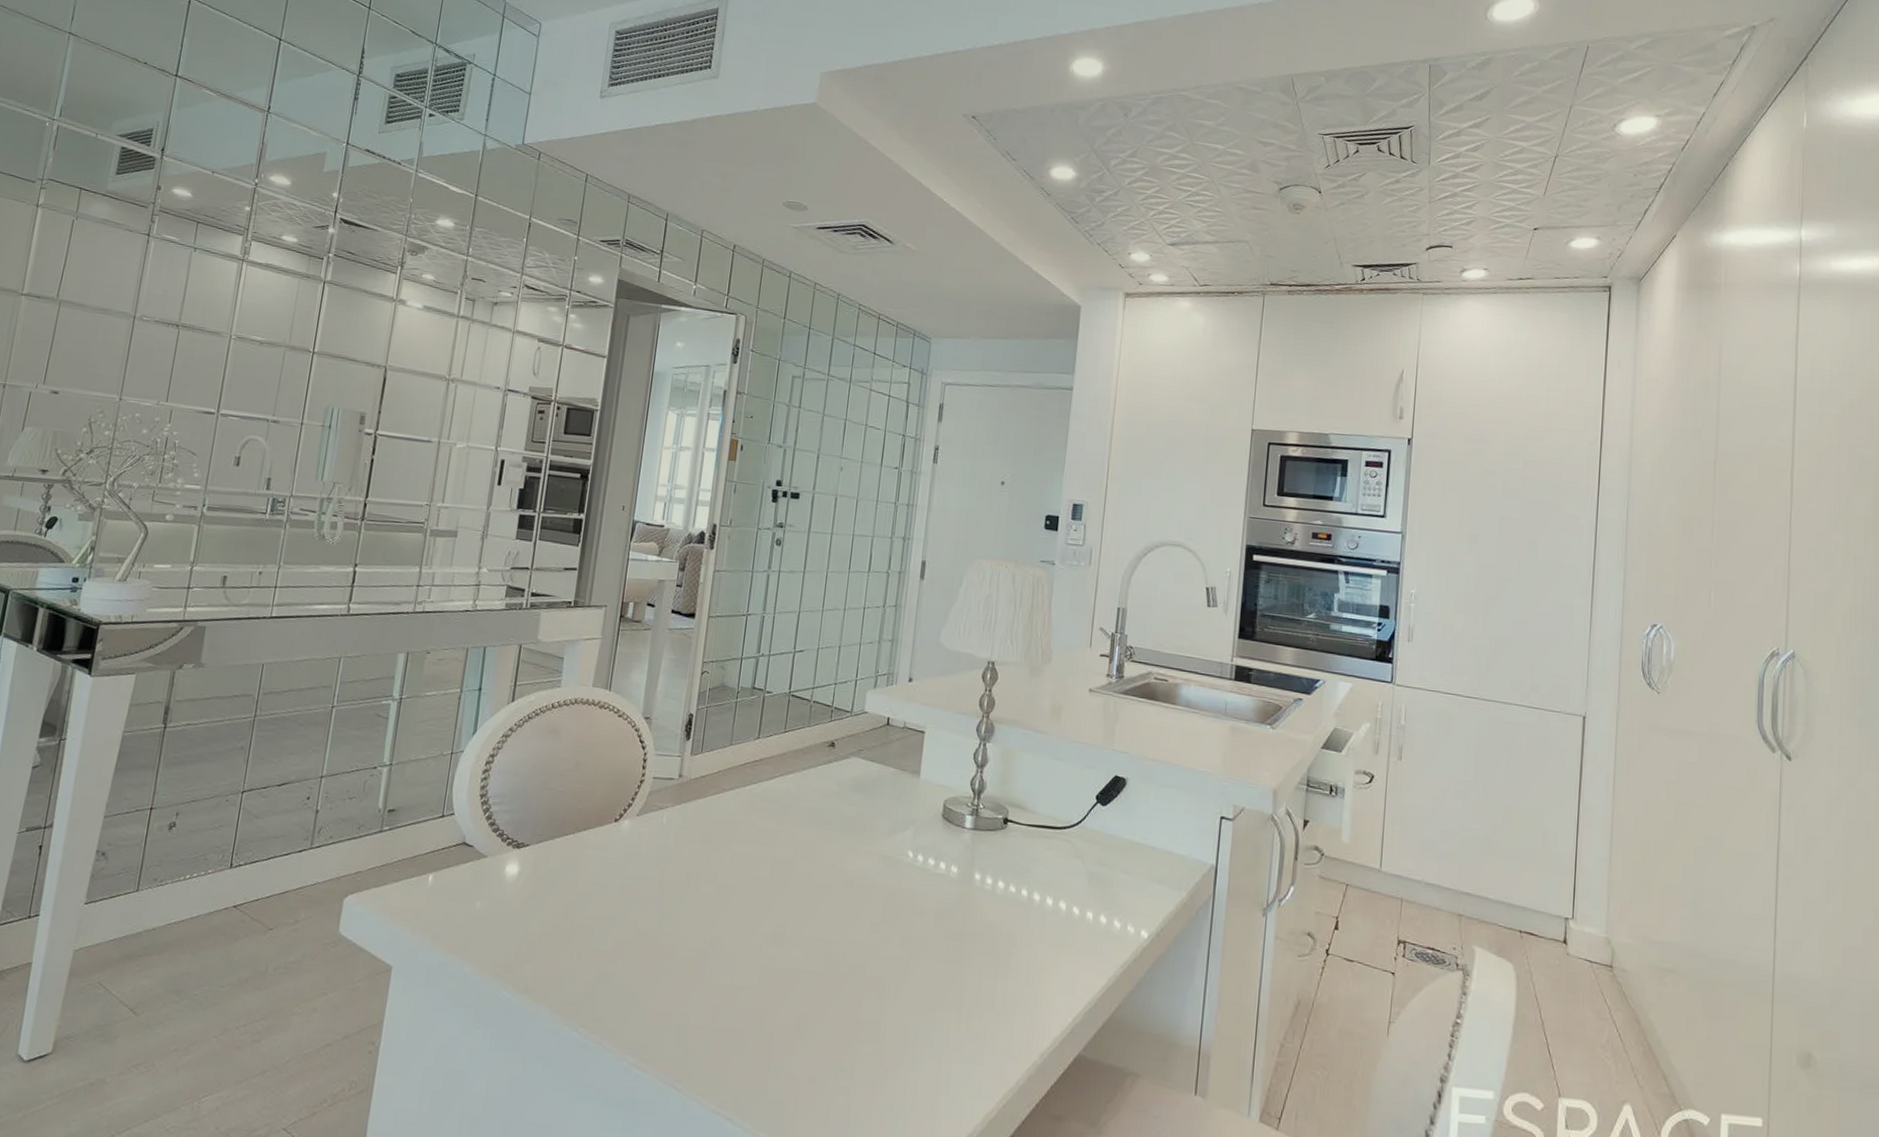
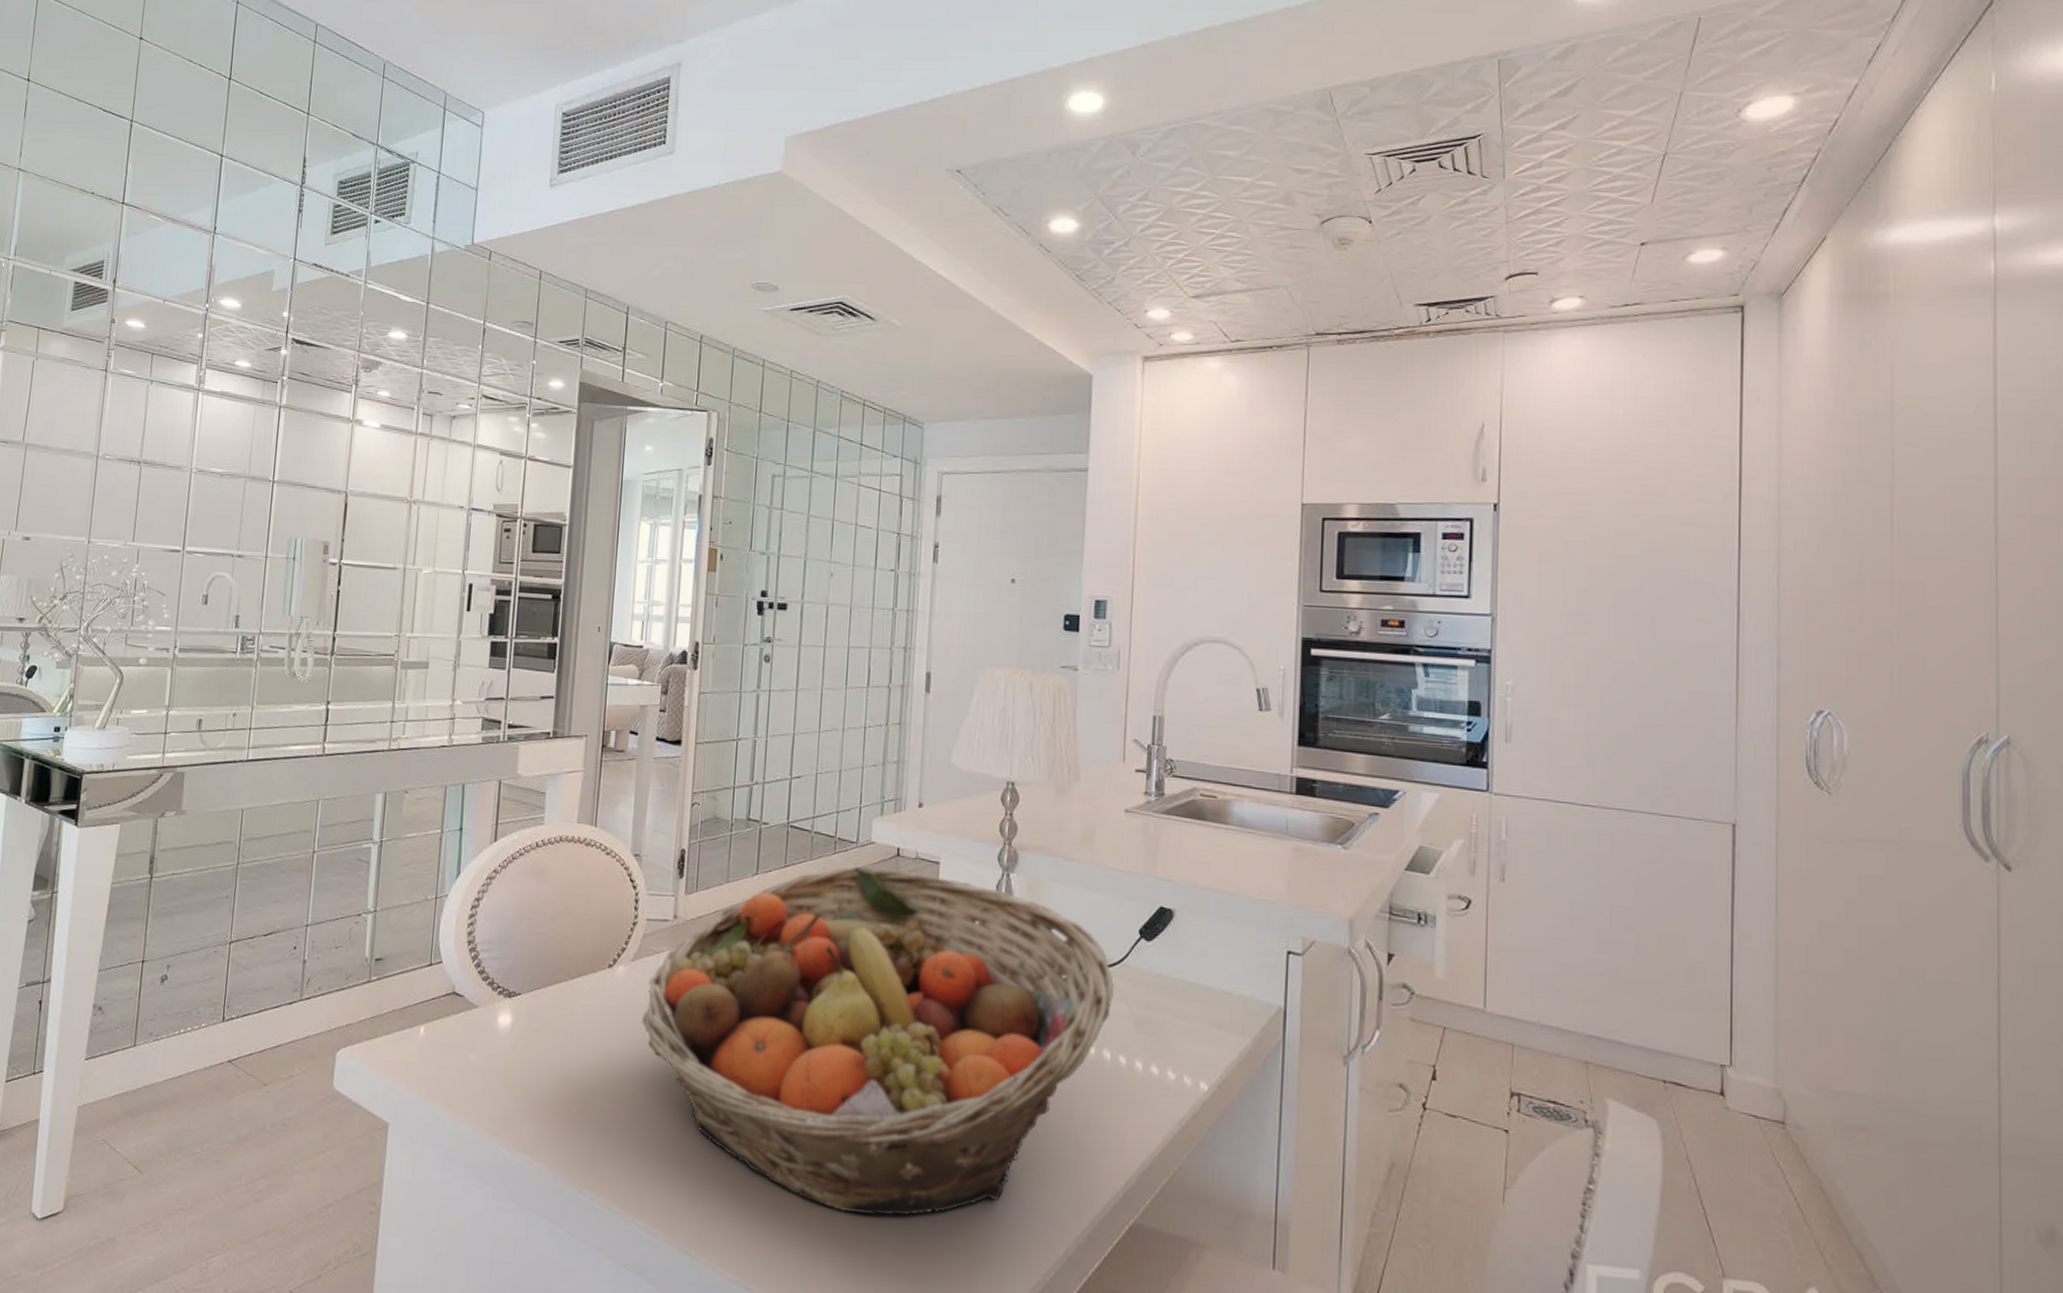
fruit basket: none [643,733,1073,1051] -> present [642,866,1115,1216]

